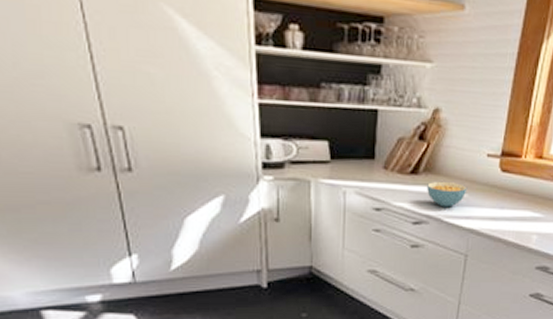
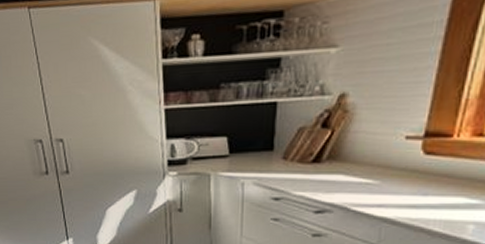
cereal bowl: present [427,181,468,207] -> none [331,168,380,195]

